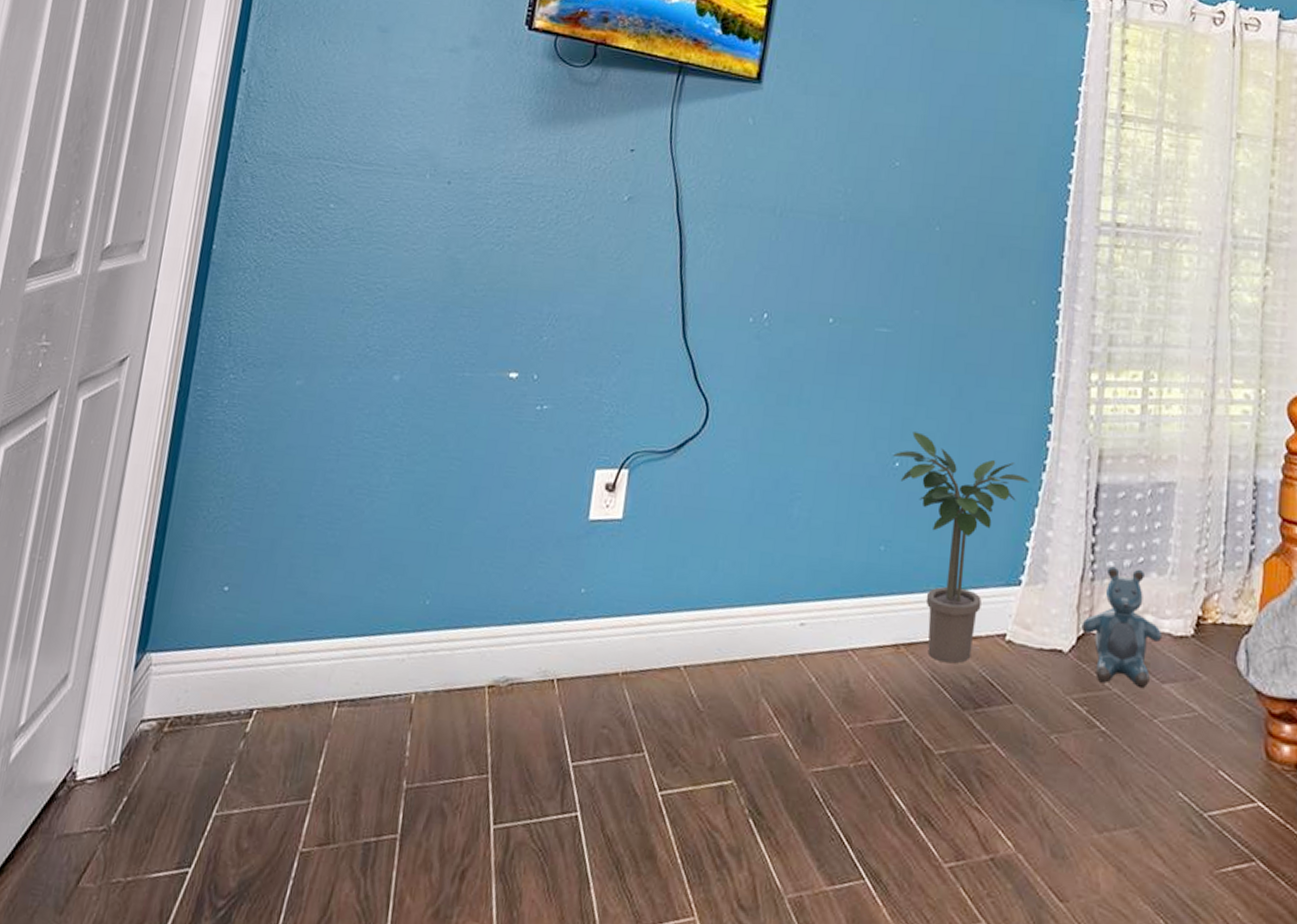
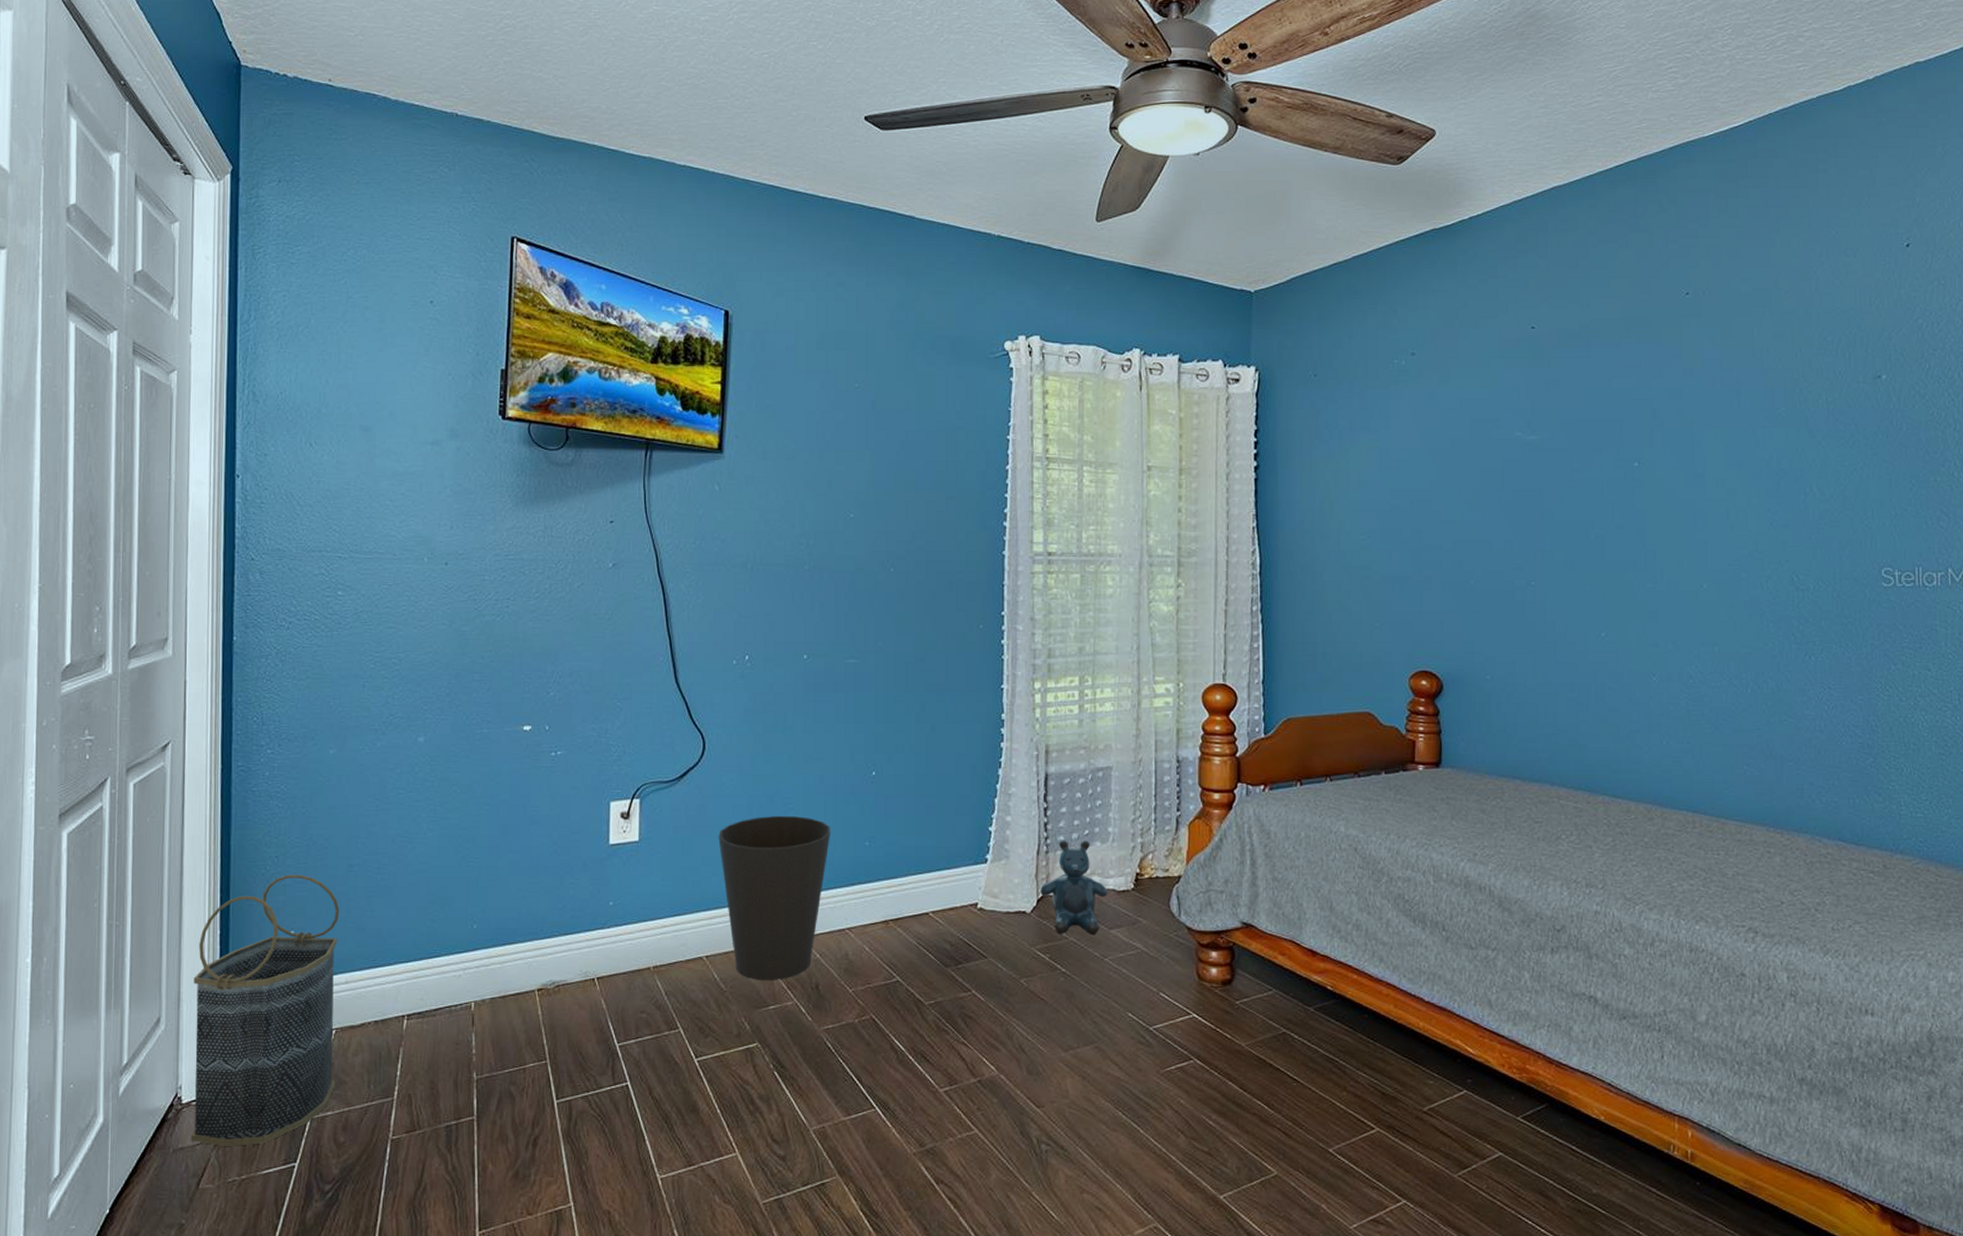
basket: none [78,520,282,840] -> present [191,875,340,1146]
trash bin: none [712,504,842,705] -> present [718,816,831,980]
potted plant: present [893,432,1030,664] -> none [870,745,989,931]

